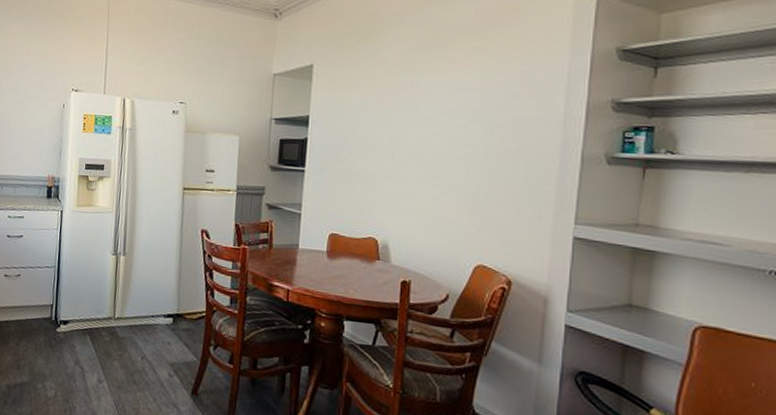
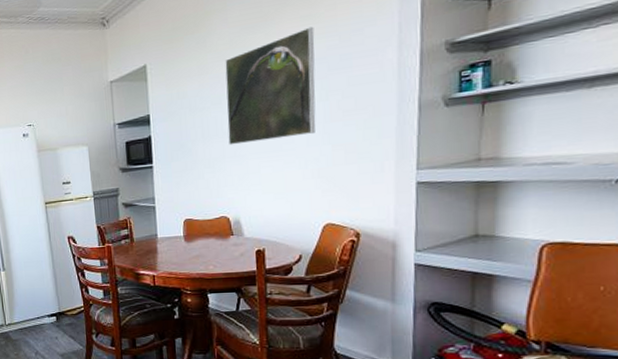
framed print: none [387,59,486,168] -> present [225,26,316,146]

